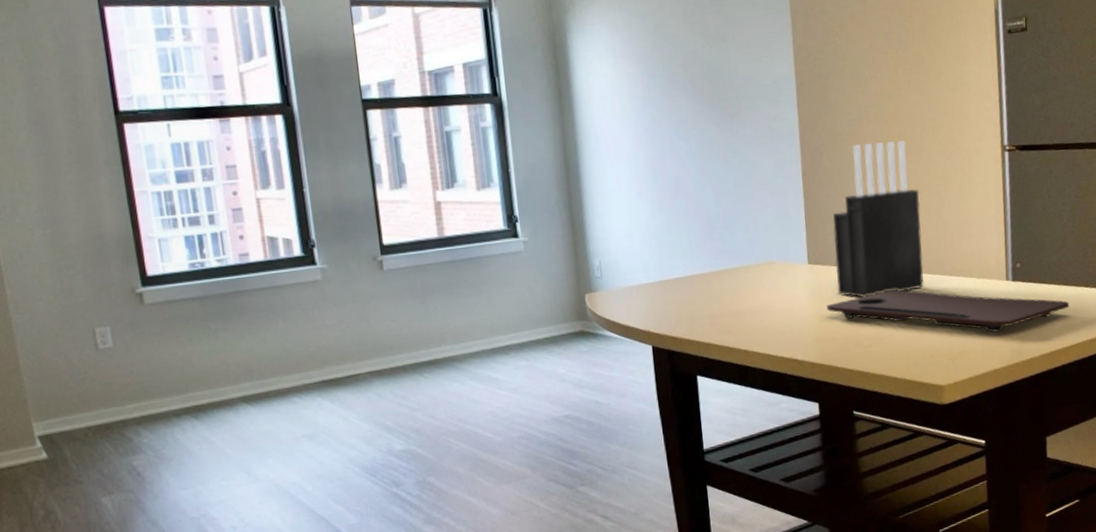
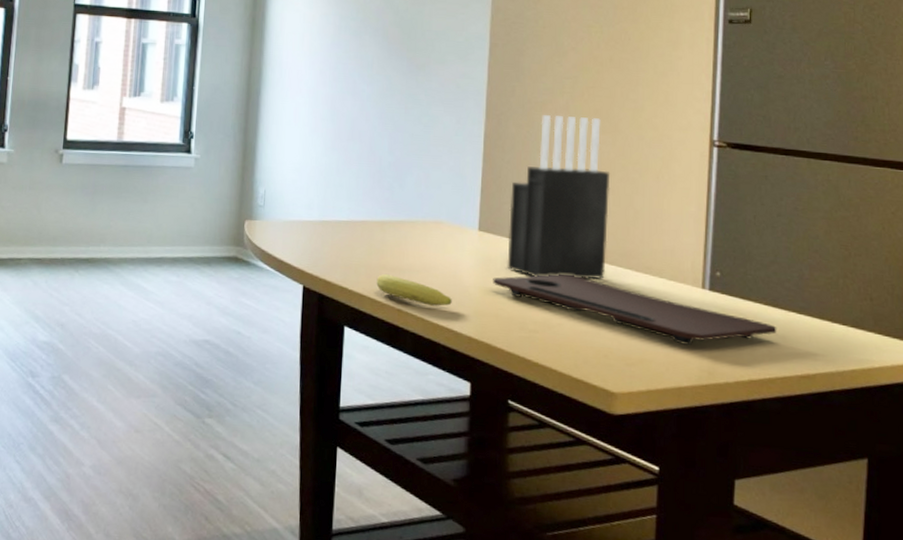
fruit: none [720,319,793,342] -> present [376,273,452,306]

